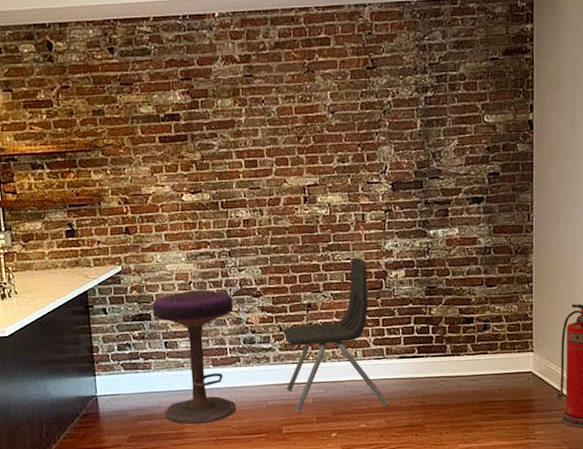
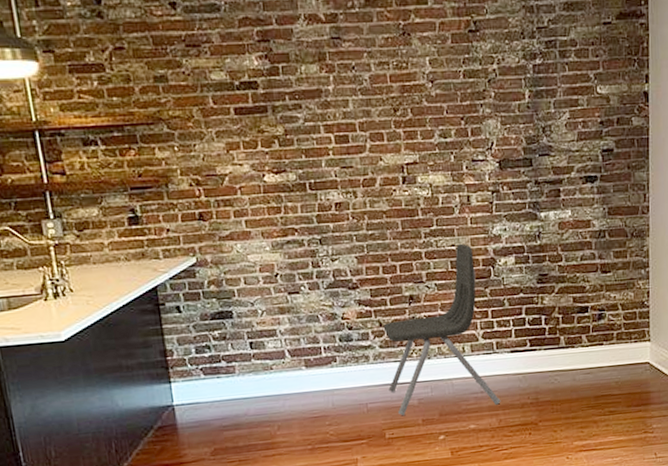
stool: present [152,290,236,424] -> none [233,282,334,433]

